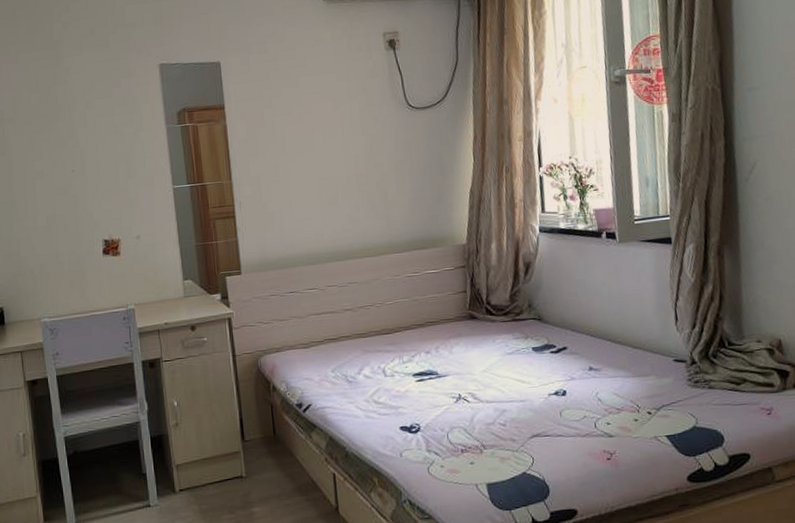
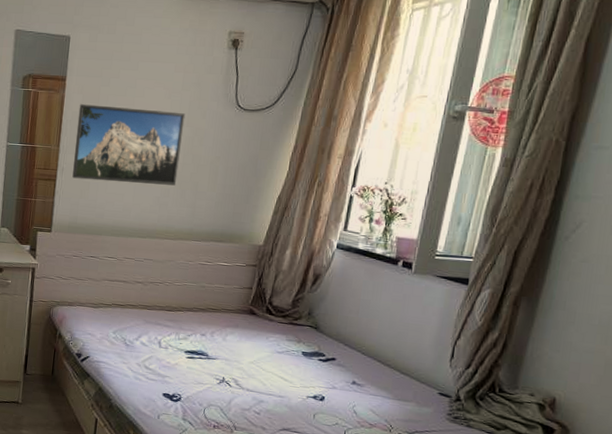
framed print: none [244,122,364,211] -> present [72,104,186,186]

